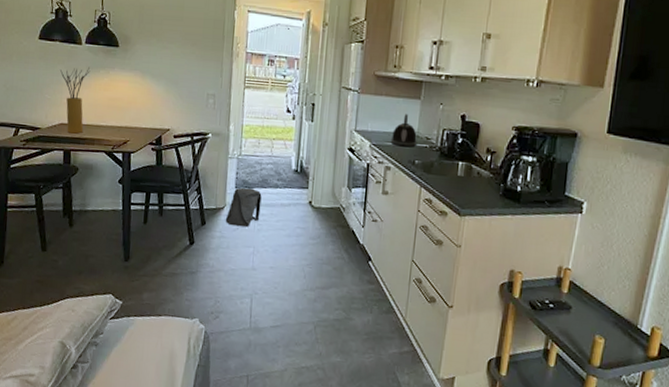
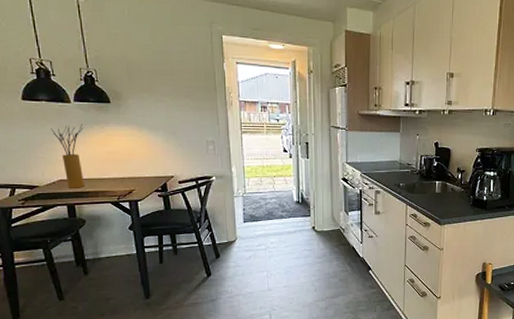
backpack: present [225,187,262,228] -> none [238,221,270,256]
kettle: present [390,114,417,148] -> none [378,145,400,173]

